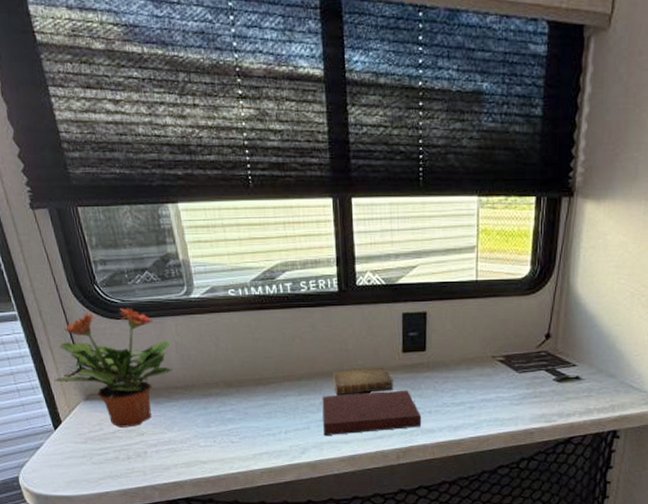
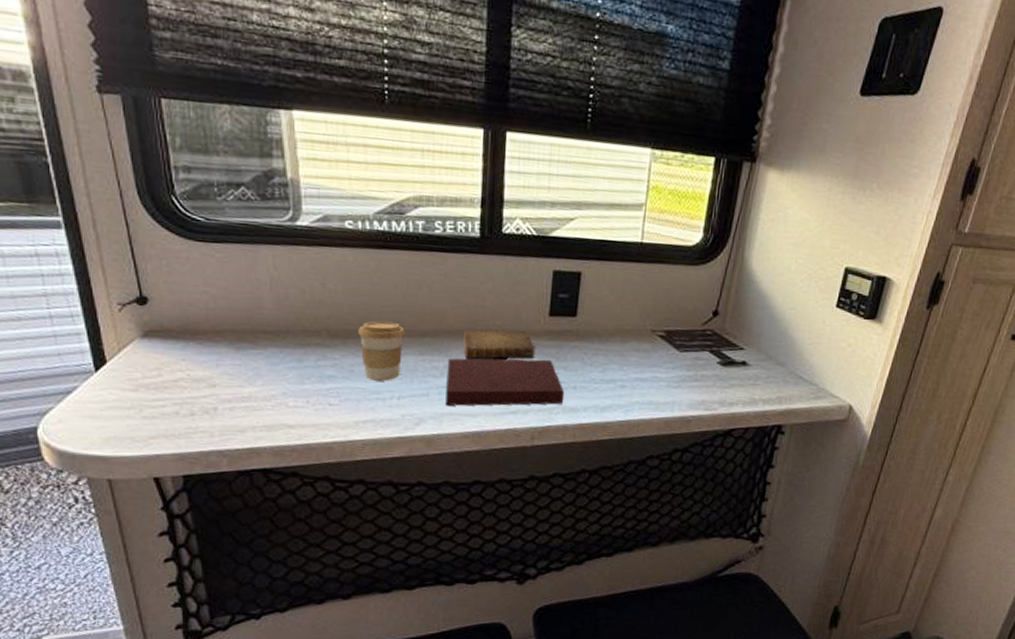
potted plant: present [54,307,172,428] -> none [103,227,264,376]
coffee cup: none [248,370,285,420] -> present [358,320,405,381]

